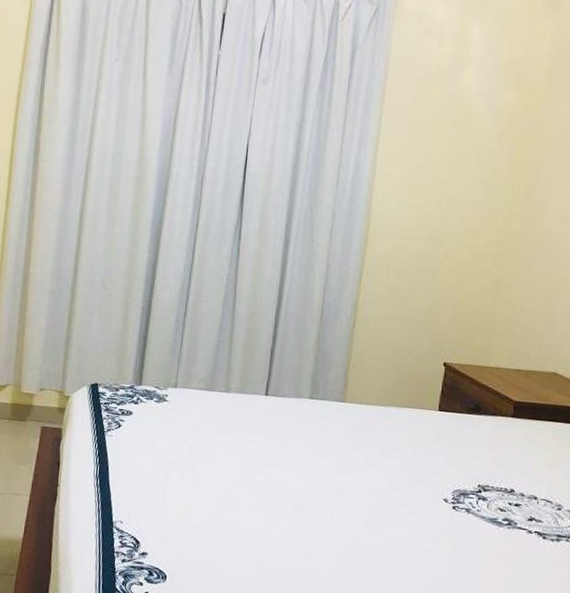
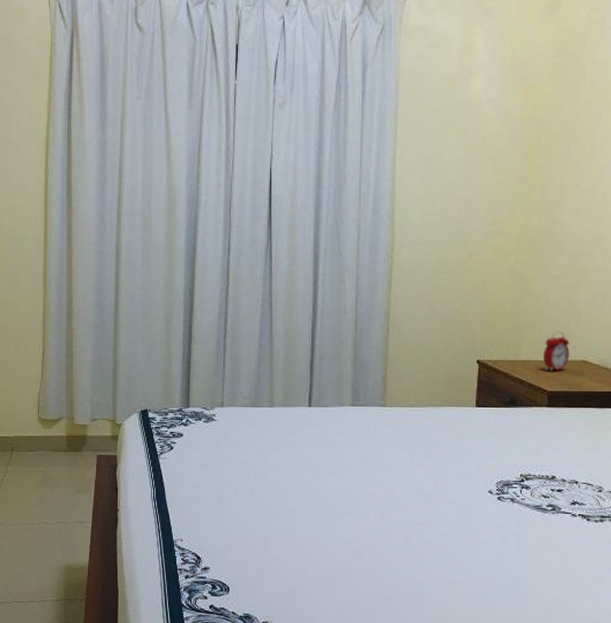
alarm clock: none [511,339,542,381] -> present [542,330,570,371]

